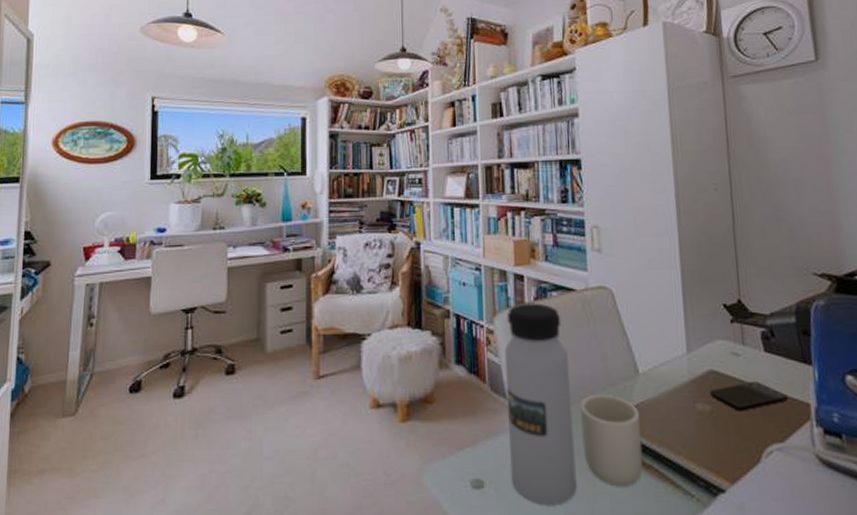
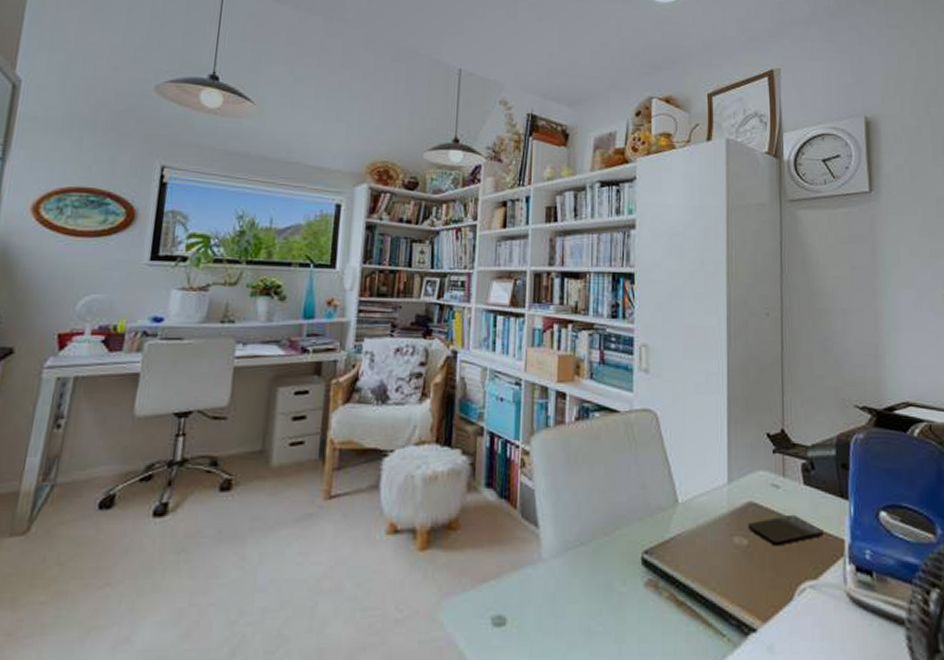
water bottle: present [504,303,577,505] -> none [535,423,607,644]
mug: present [580,394,644,487] -> none [613,524,676,625]

